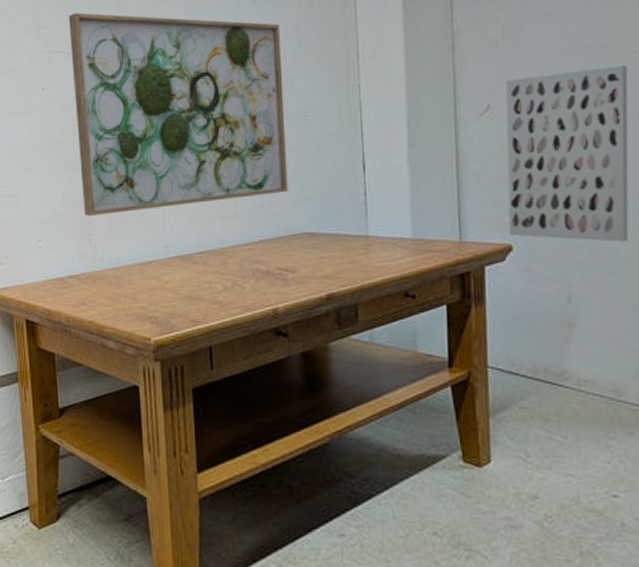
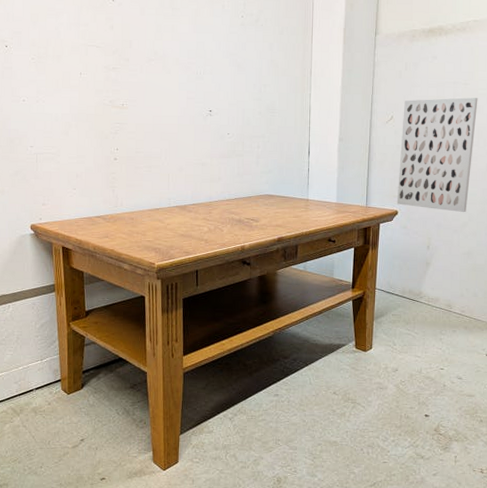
wall art: present [68,12,288,216] -> none [102,17,259,173]

